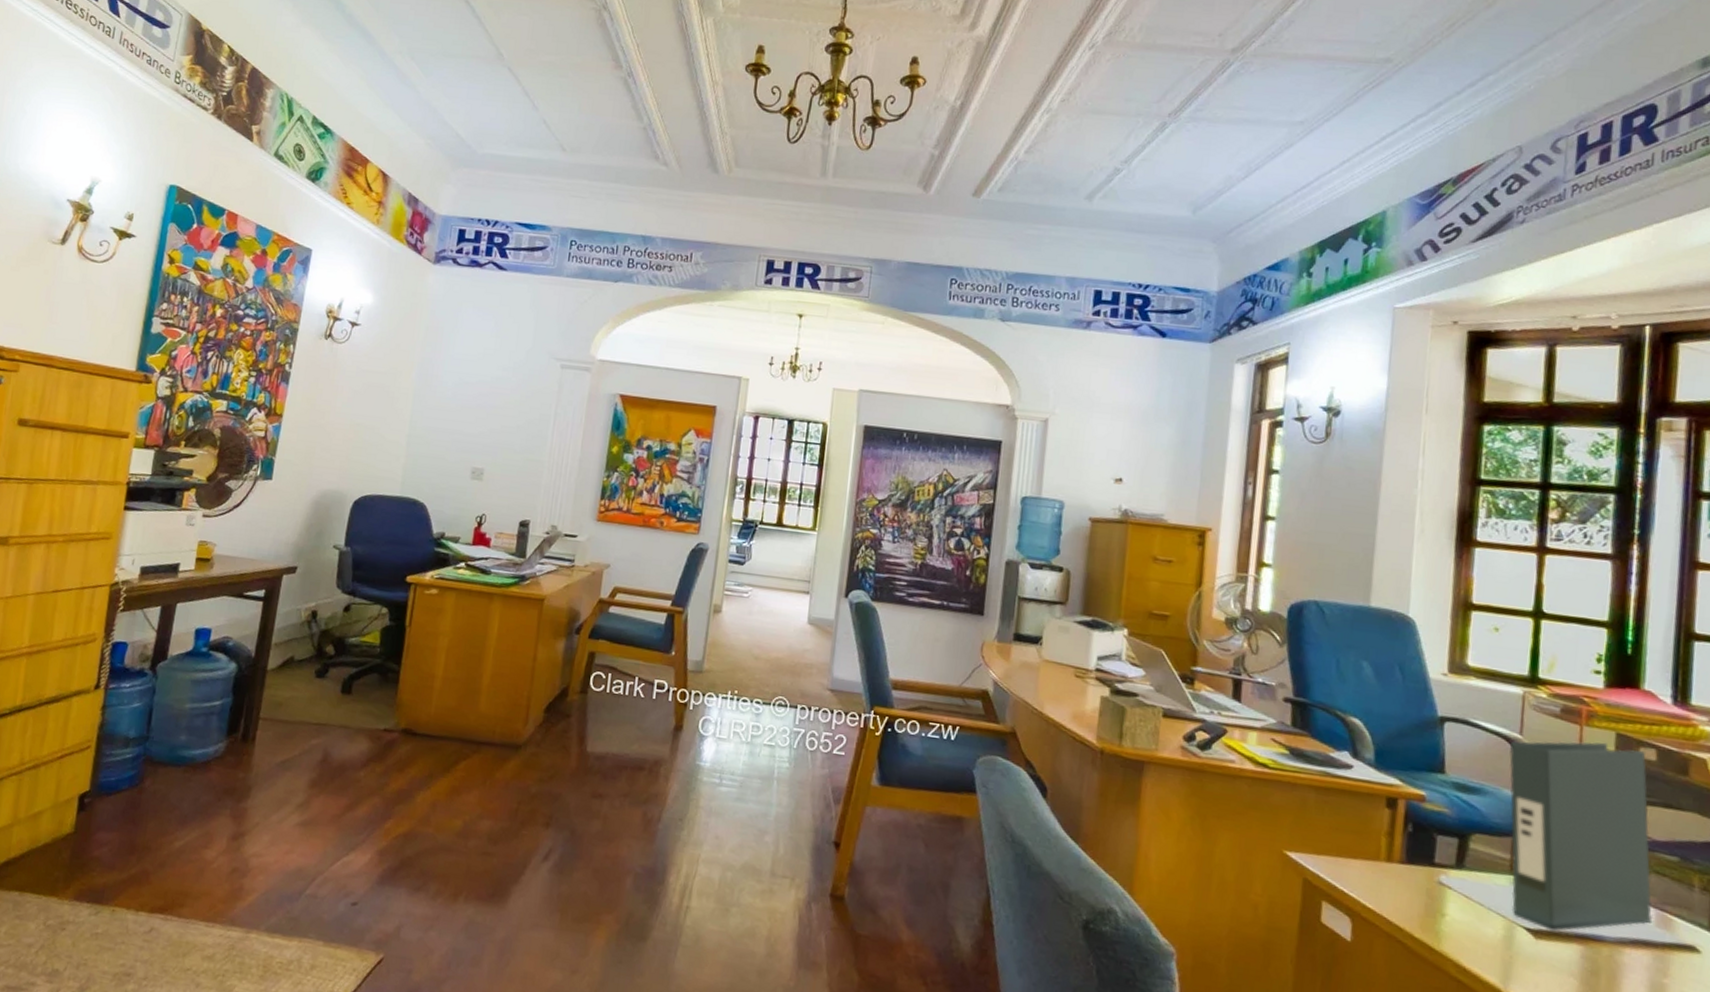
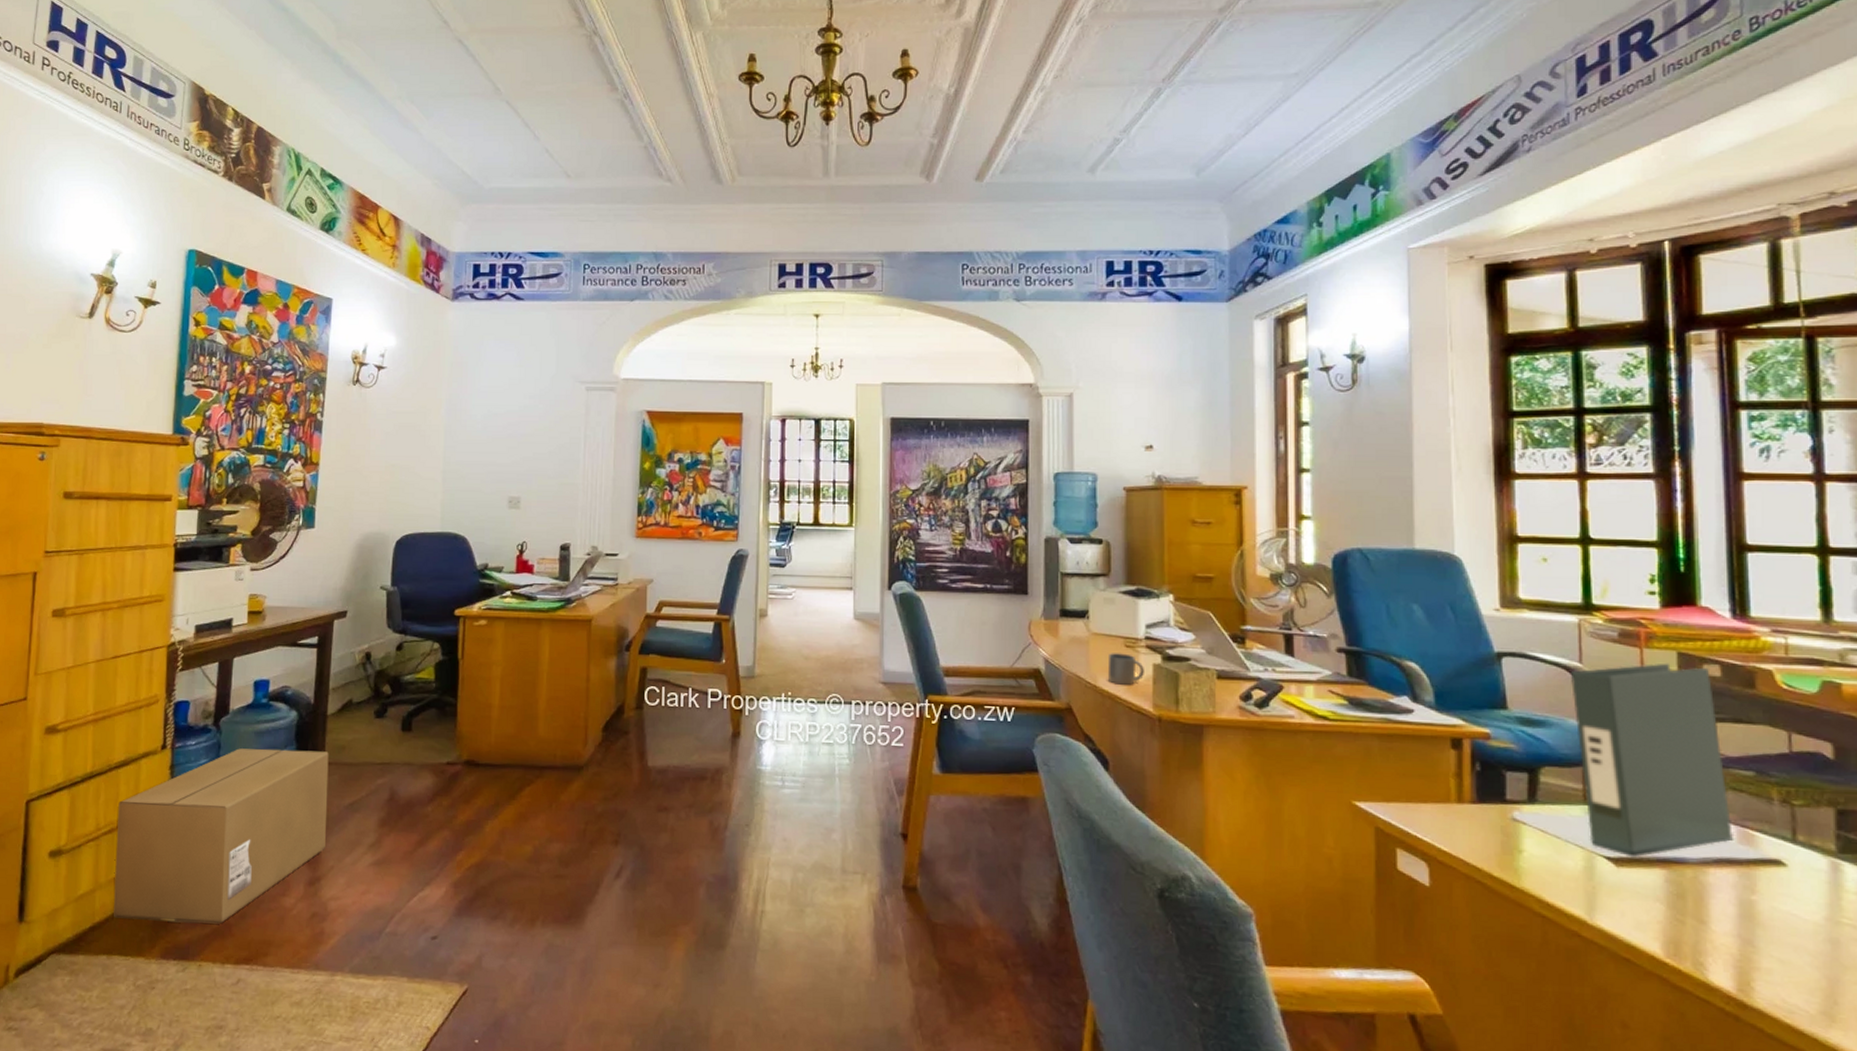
box: none [29,695,265,871] -> present [113,748,329,924]
mug: none [1054,681,1092,717] -> present [1107,653,1144,686]

